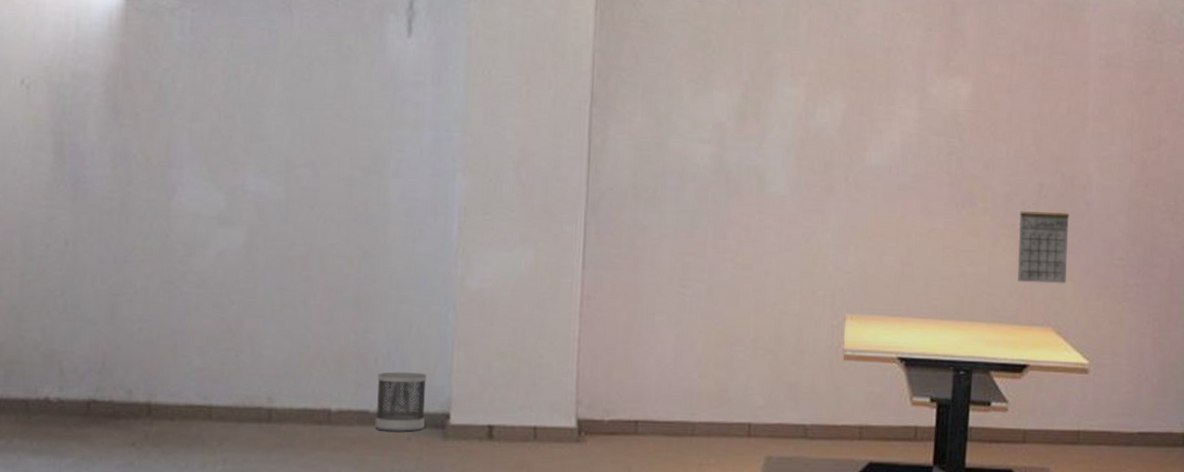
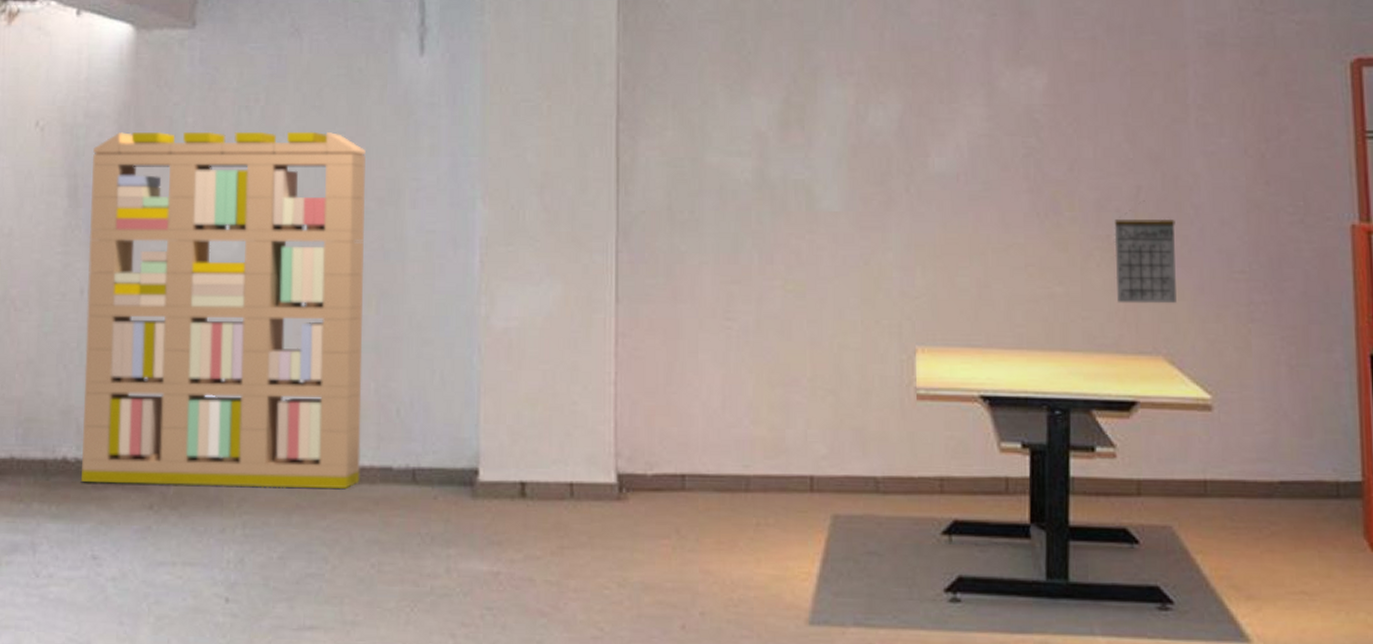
bookcase: none [64,94,352,429] -> present [81,131,366,488]
wastebasket: present [375,372,427,432] -> none [399,423,452,490]

